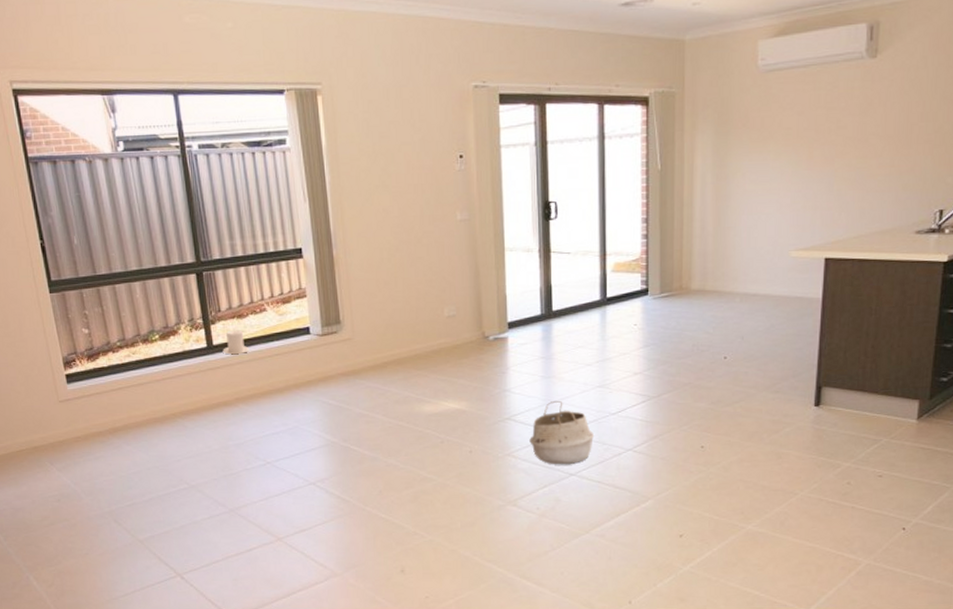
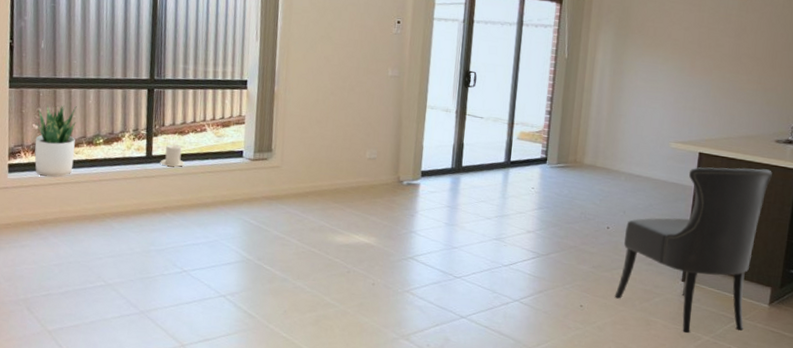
planter: none [85,303,133,383] -> present [34,105,77,178]
woven basket: present [529,400,594,465] -> none [428,246,486,308]
dining chair: none [739,266,914,461] -> present [614,167,772,333]

